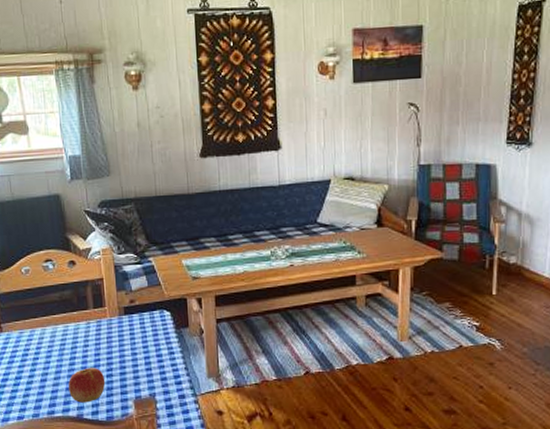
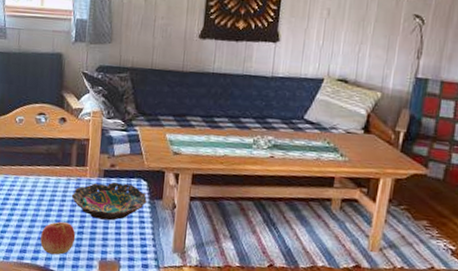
bowl: none [93,316,173,358] -> present [71,181,147,221]

